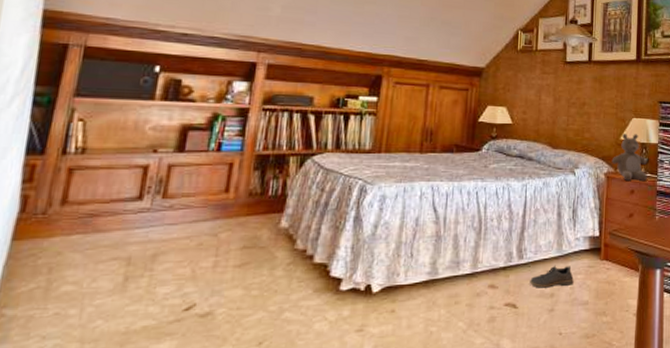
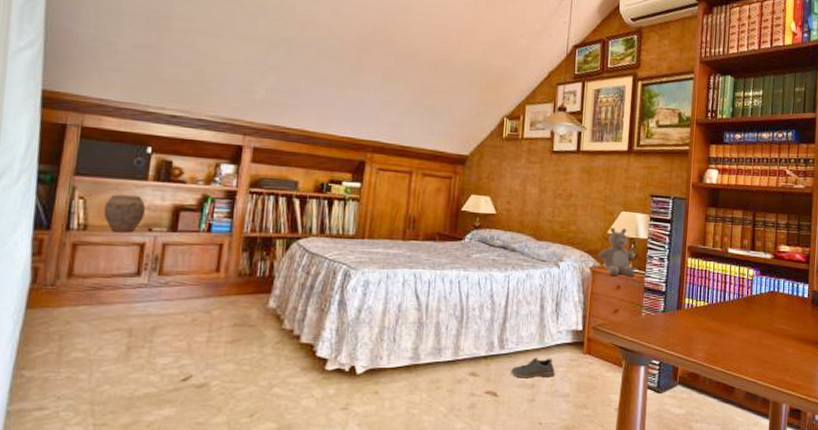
vase: none [104,115,152,155] -> present [103,194,146,233]

